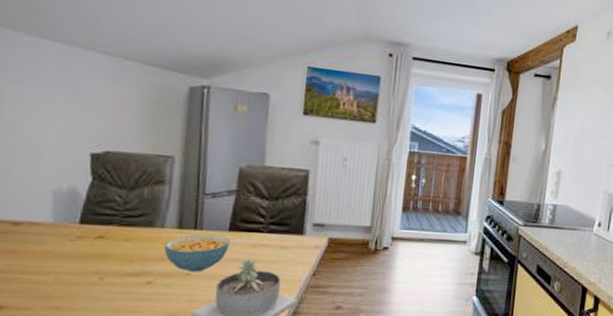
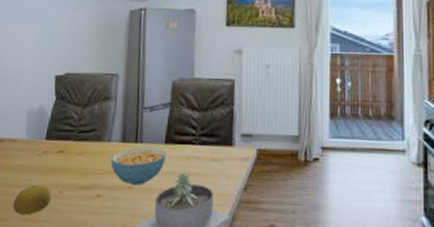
fruit: none [38,272,89,304] -> present [13,185,51,216]

